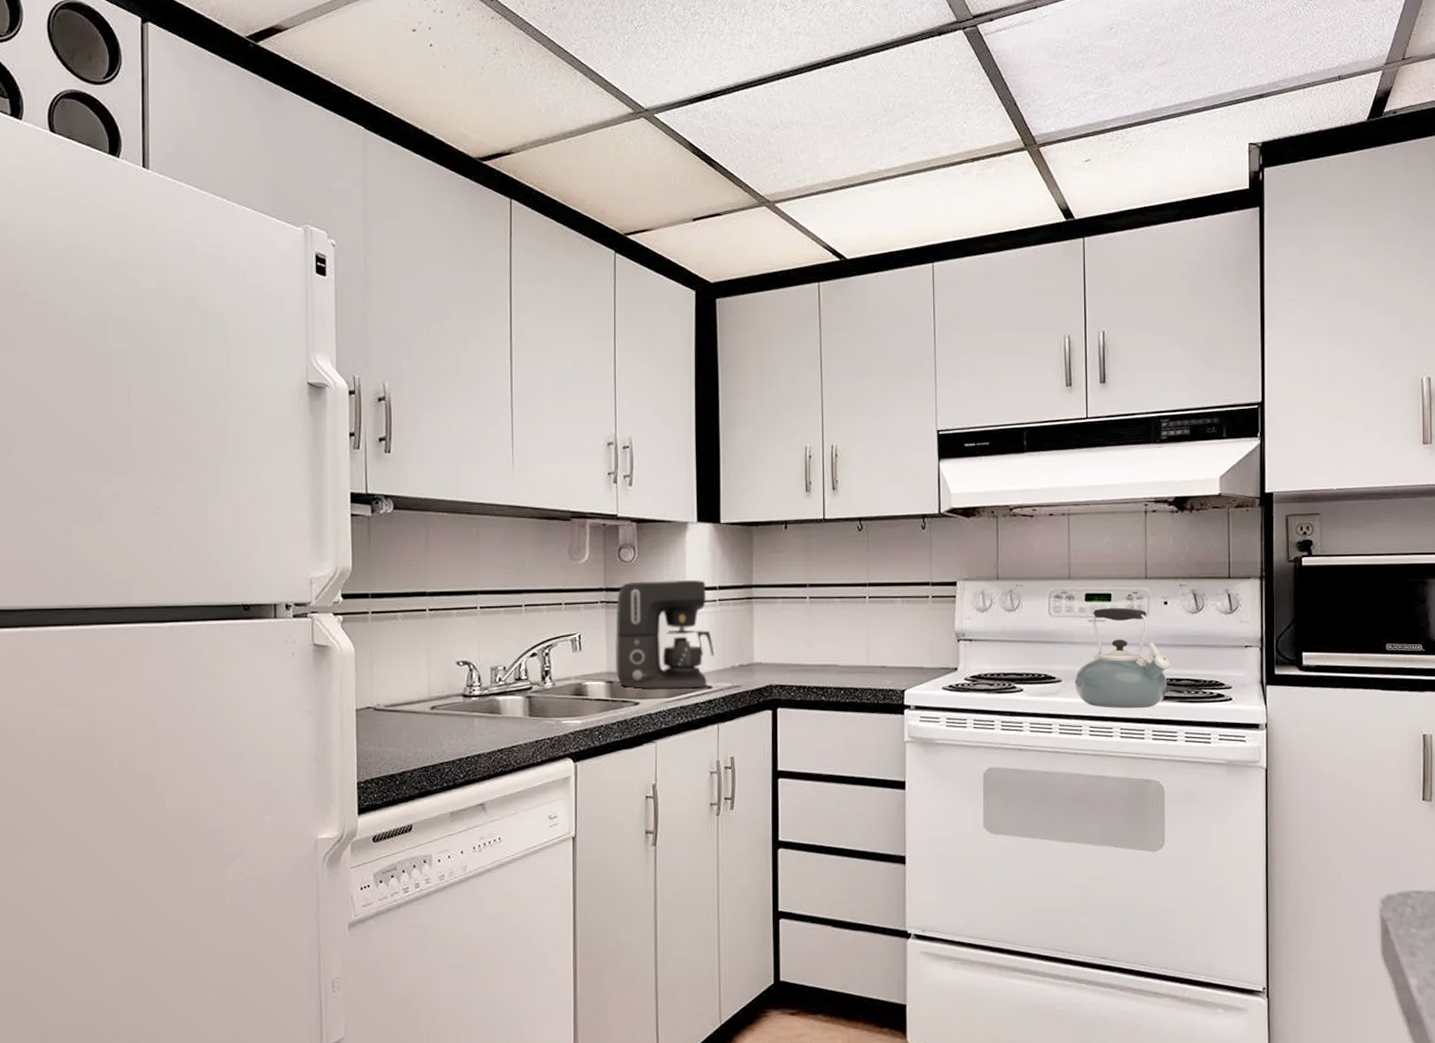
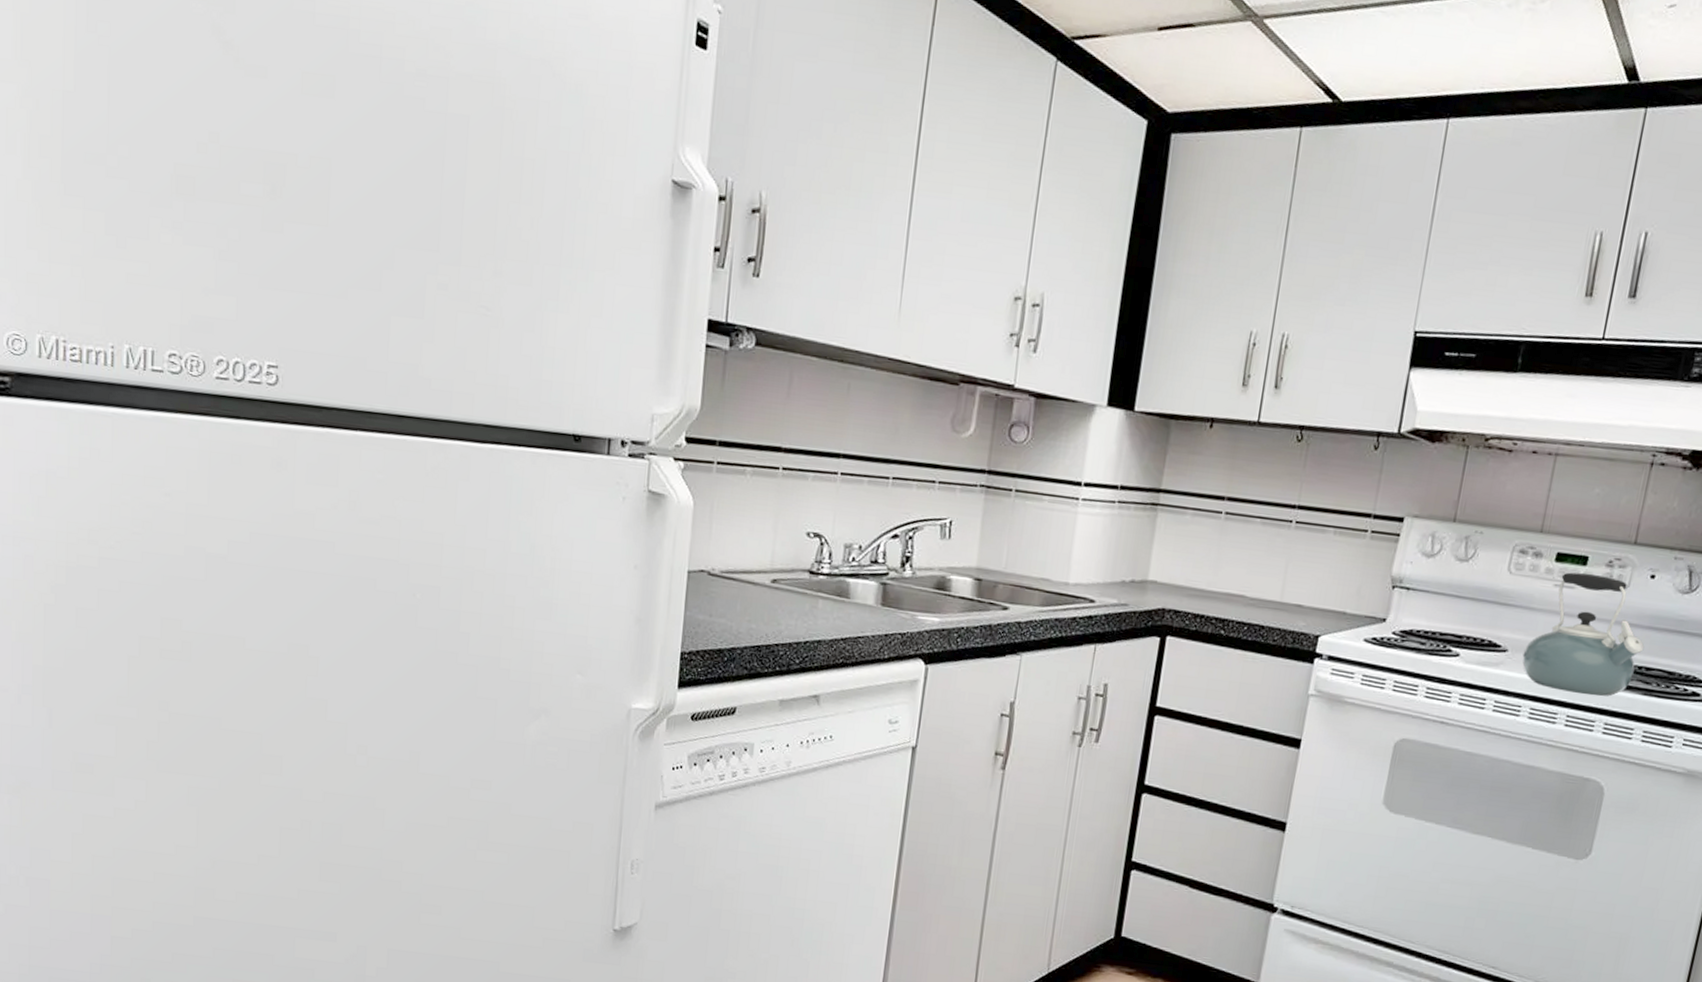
coffee maker: present [615,579,715,689] -> none [987,467,1106,601]

